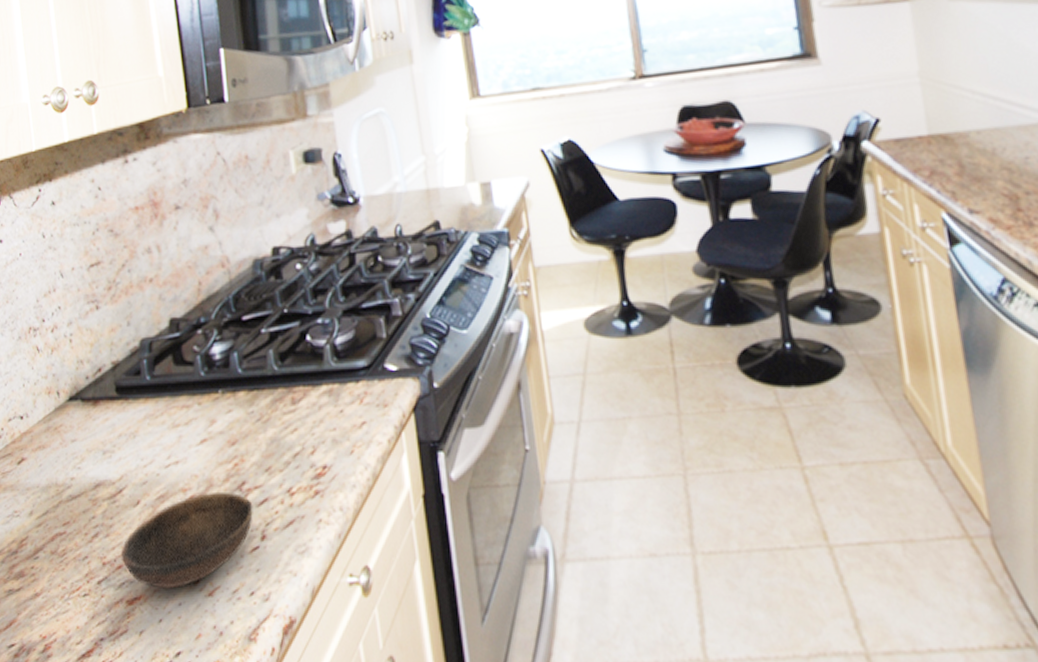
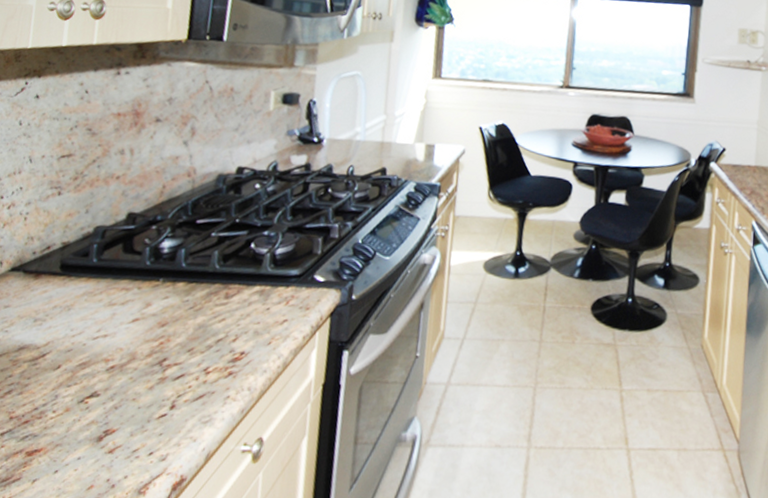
bowl: present [121,491,253,589] -> none [30,364,169,445]

